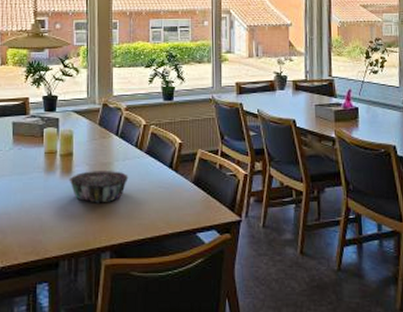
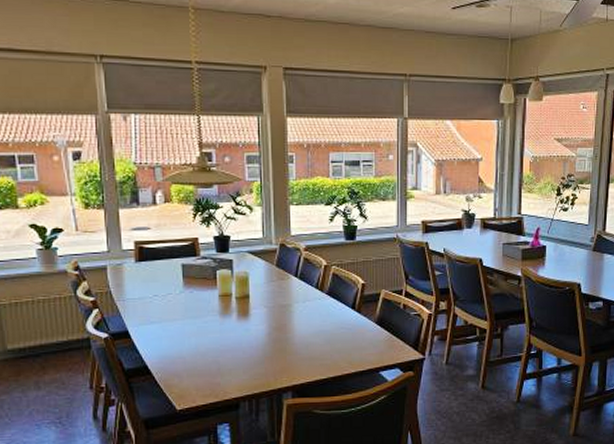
decorative bowl: present [69,171,129,203] -> none [246,313,309,345]

